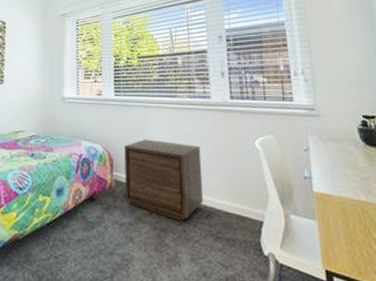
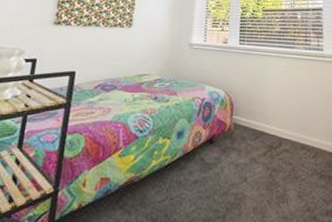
nightstand: present [124,139,204,221] -> none [243,85,312,161]

